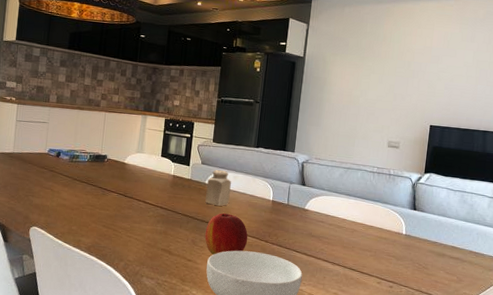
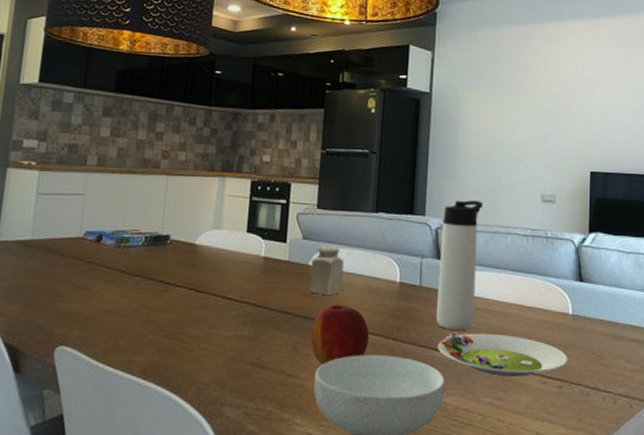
thermos bottle: none [298,142,340,239] -> present [435,200,483,330]
salad plate: none [299,241,399,277] -> present [438,333,568,378]

